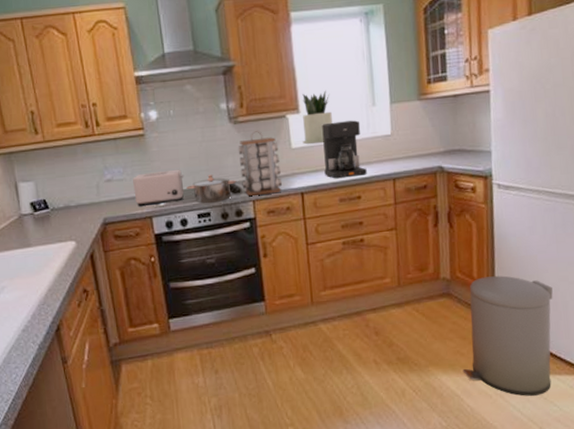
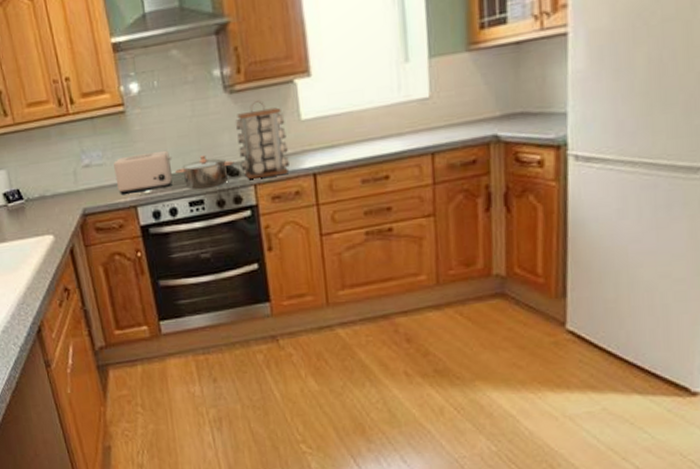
planter: present [302,90,333,145] -> none [314,45,353,115]
coffee maker: present [322,120,367,179] -> none [339,81,397,156]
pedal bin: present [462,275,553,396] -> none [519,271,648,420]

